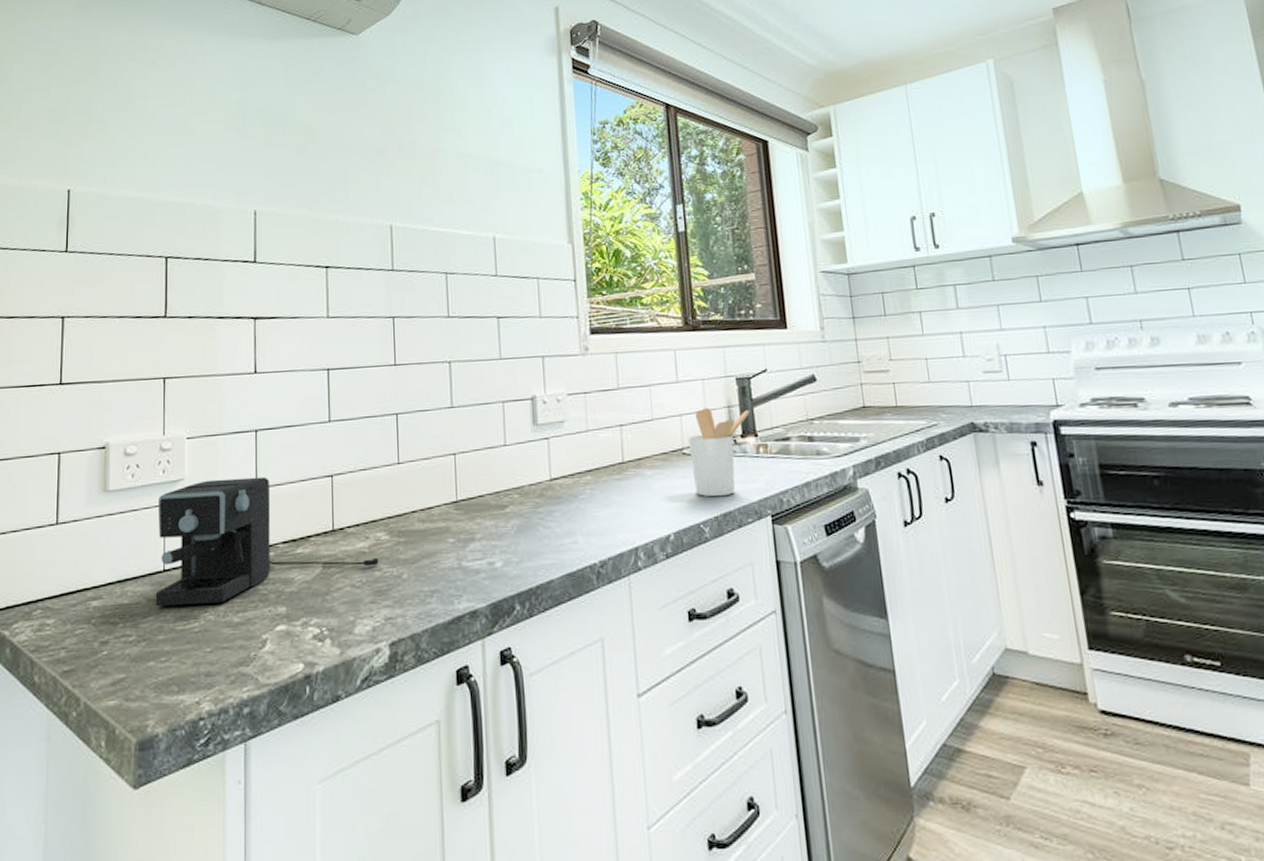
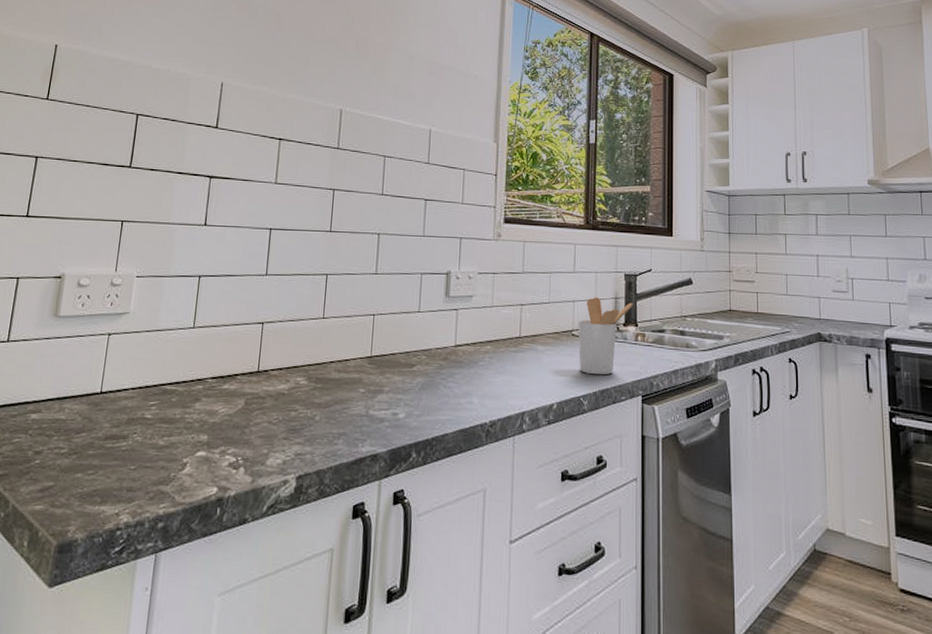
coffee maker: present [155,476,379,607] -> none [89,315,296,427]

